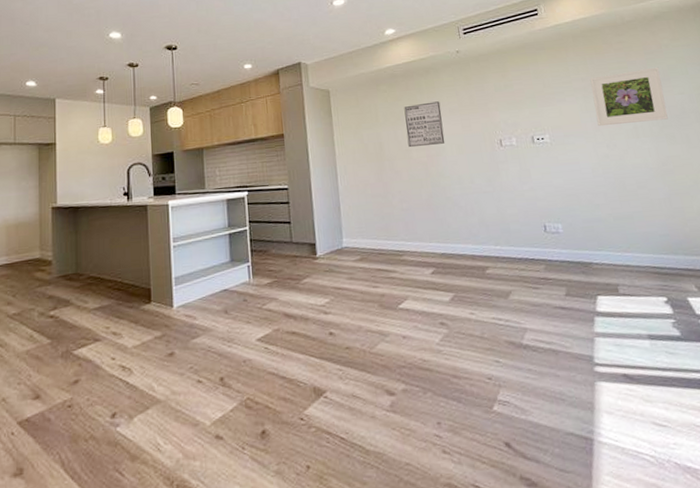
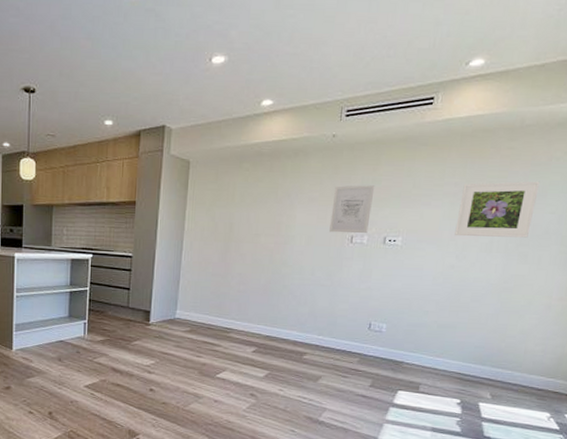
wall art: present [404,101,445,148] -> none [258,187,302,233]
wall art: none [471,90,514,139] -> present [329,185,375,234]

